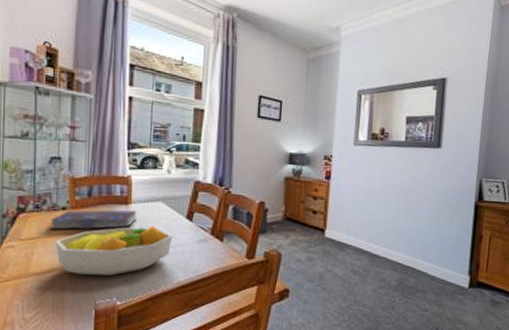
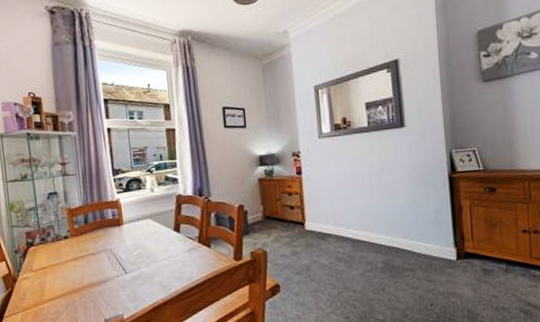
book: present [50,210,137,230] -> none [55,231,130,258]
fruit bowl: present [55,226,173,276] -> none [62,242,165,296]

